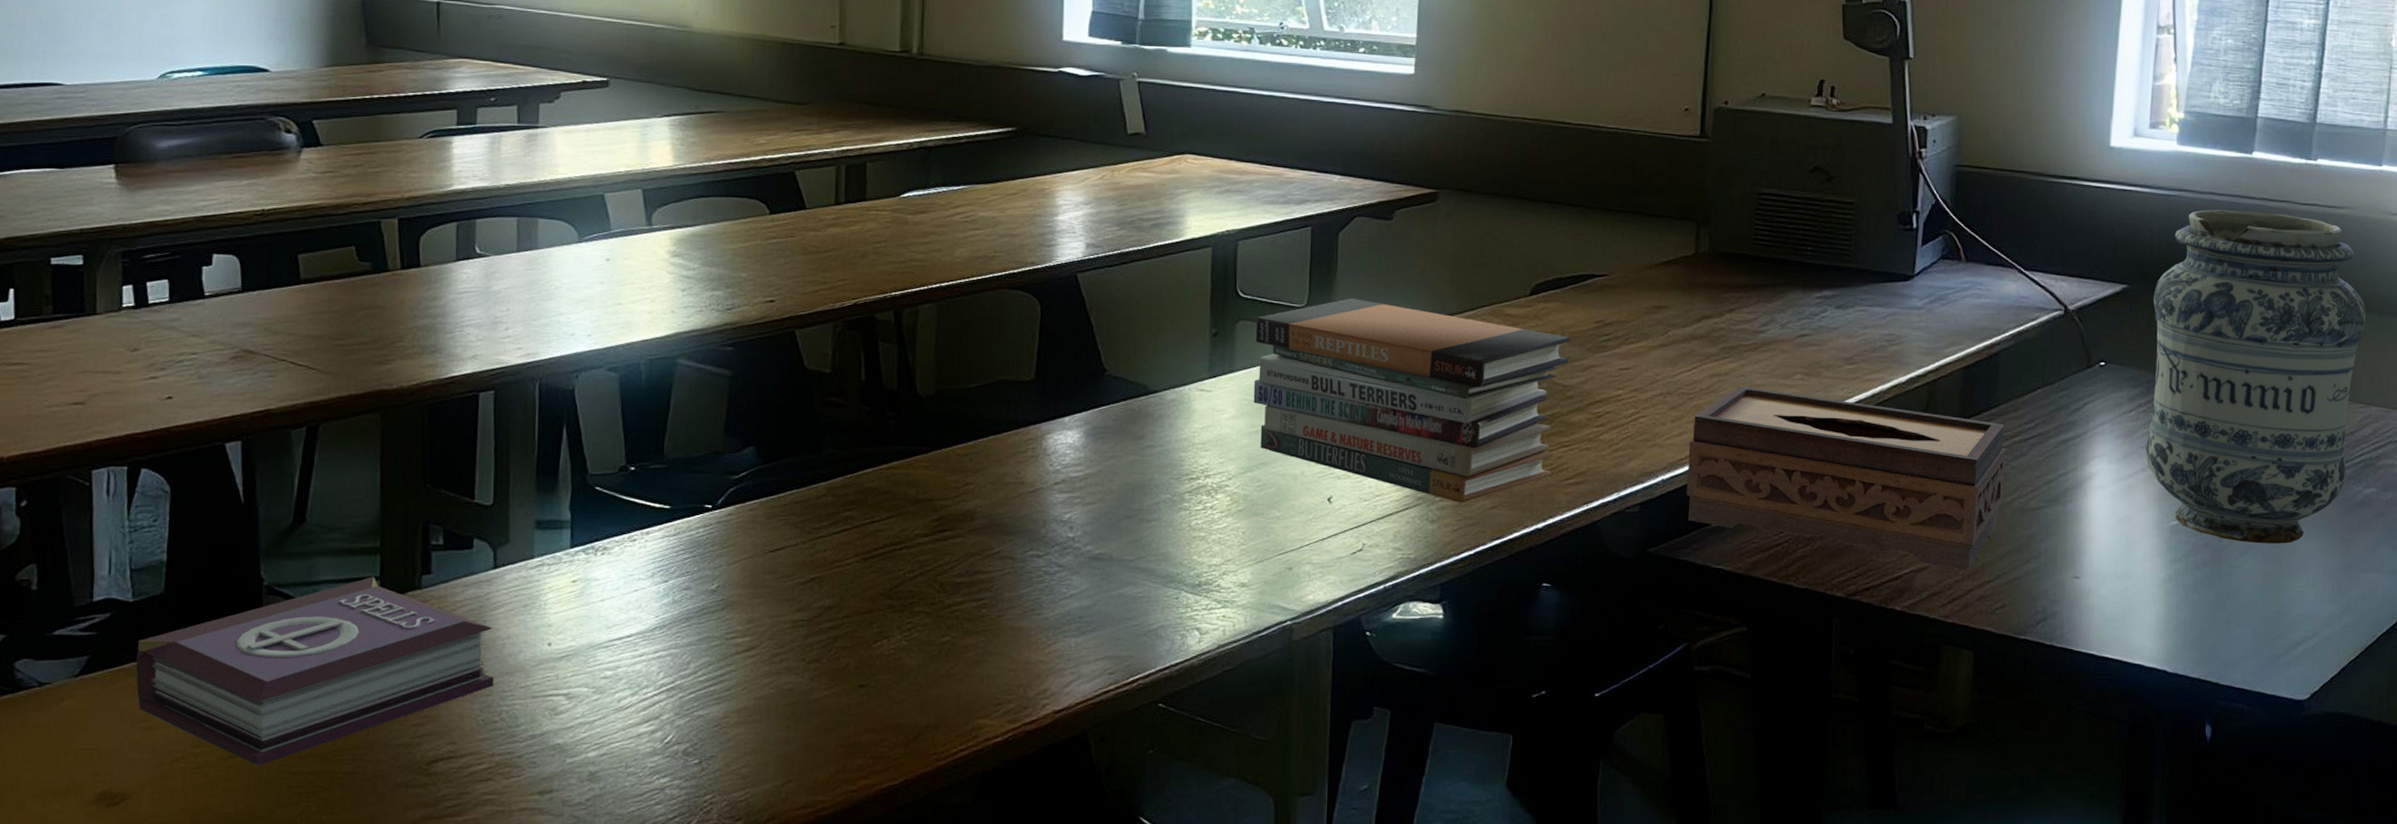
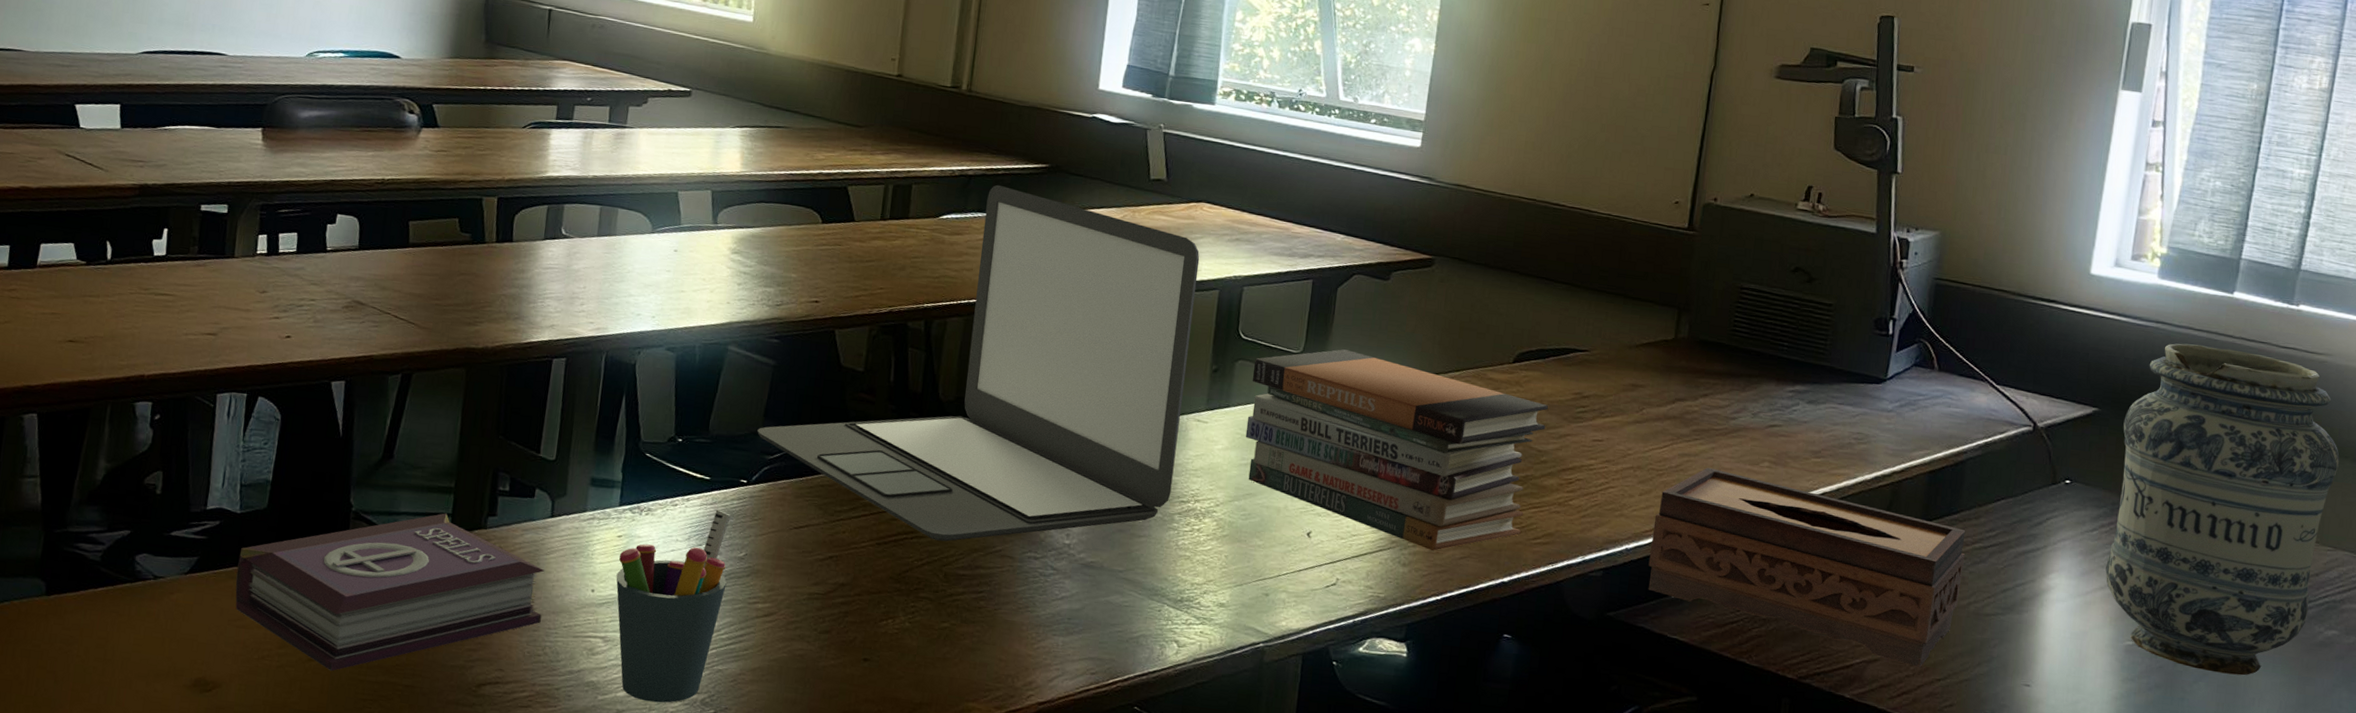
pen holder: none [574,540,700,759] -> present [616,509,731,703]
laptop: none [718,154,1188,549] -> present [757,184,1200,542]

